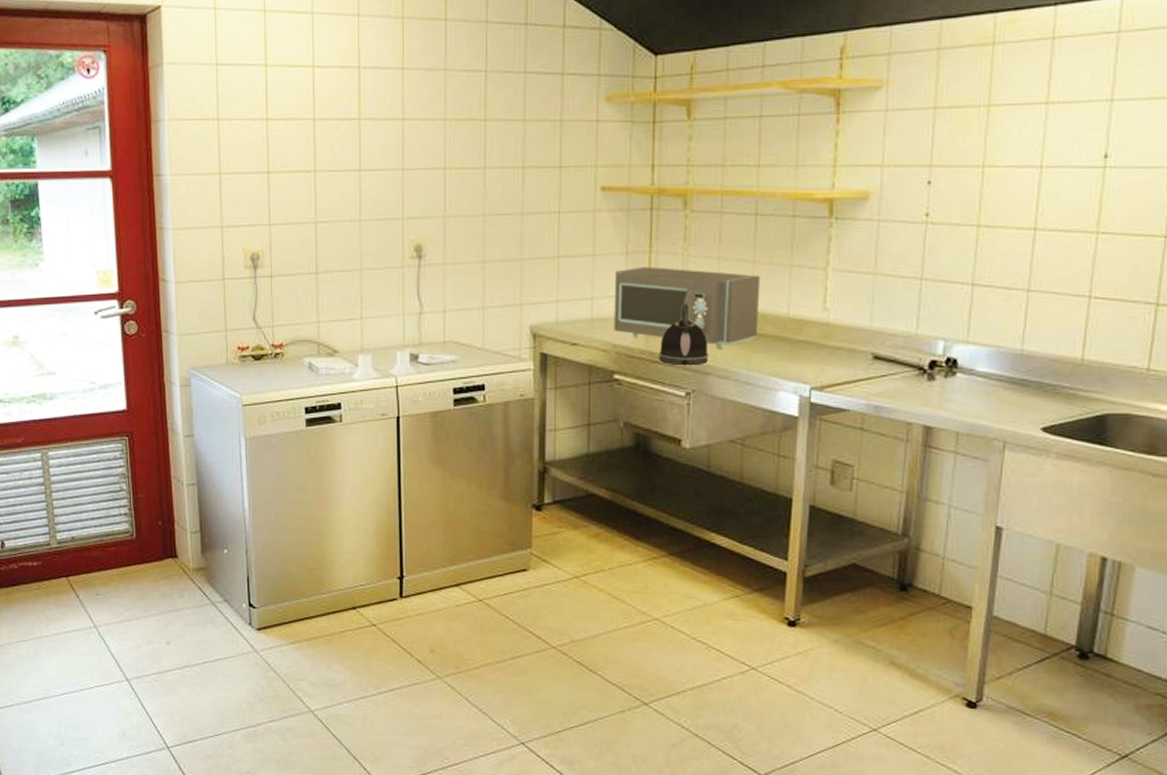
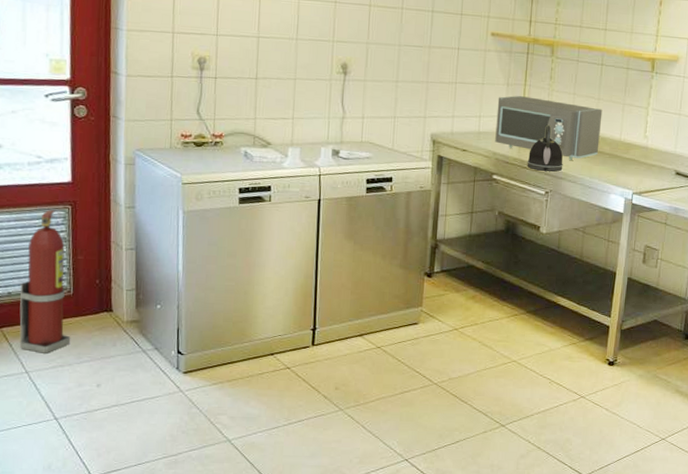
fire extinguisher: none [83,443,137,606] -> present [19,210,71,354]

